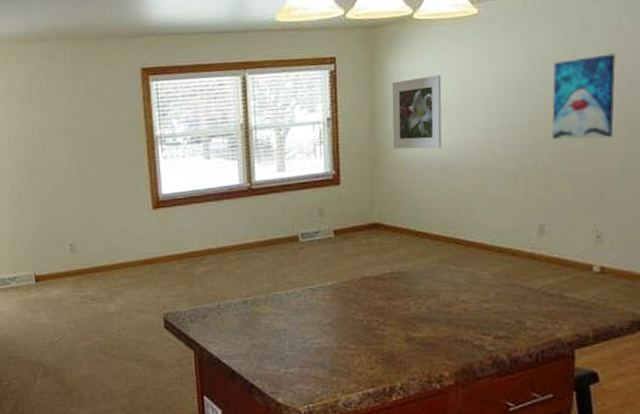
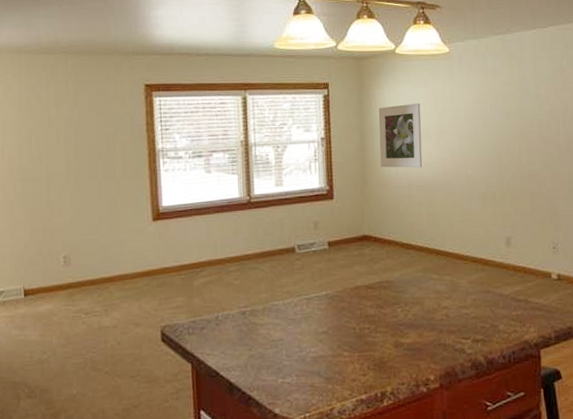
wall art: present [551,53,617,140] -> none [512,92,562,163]

